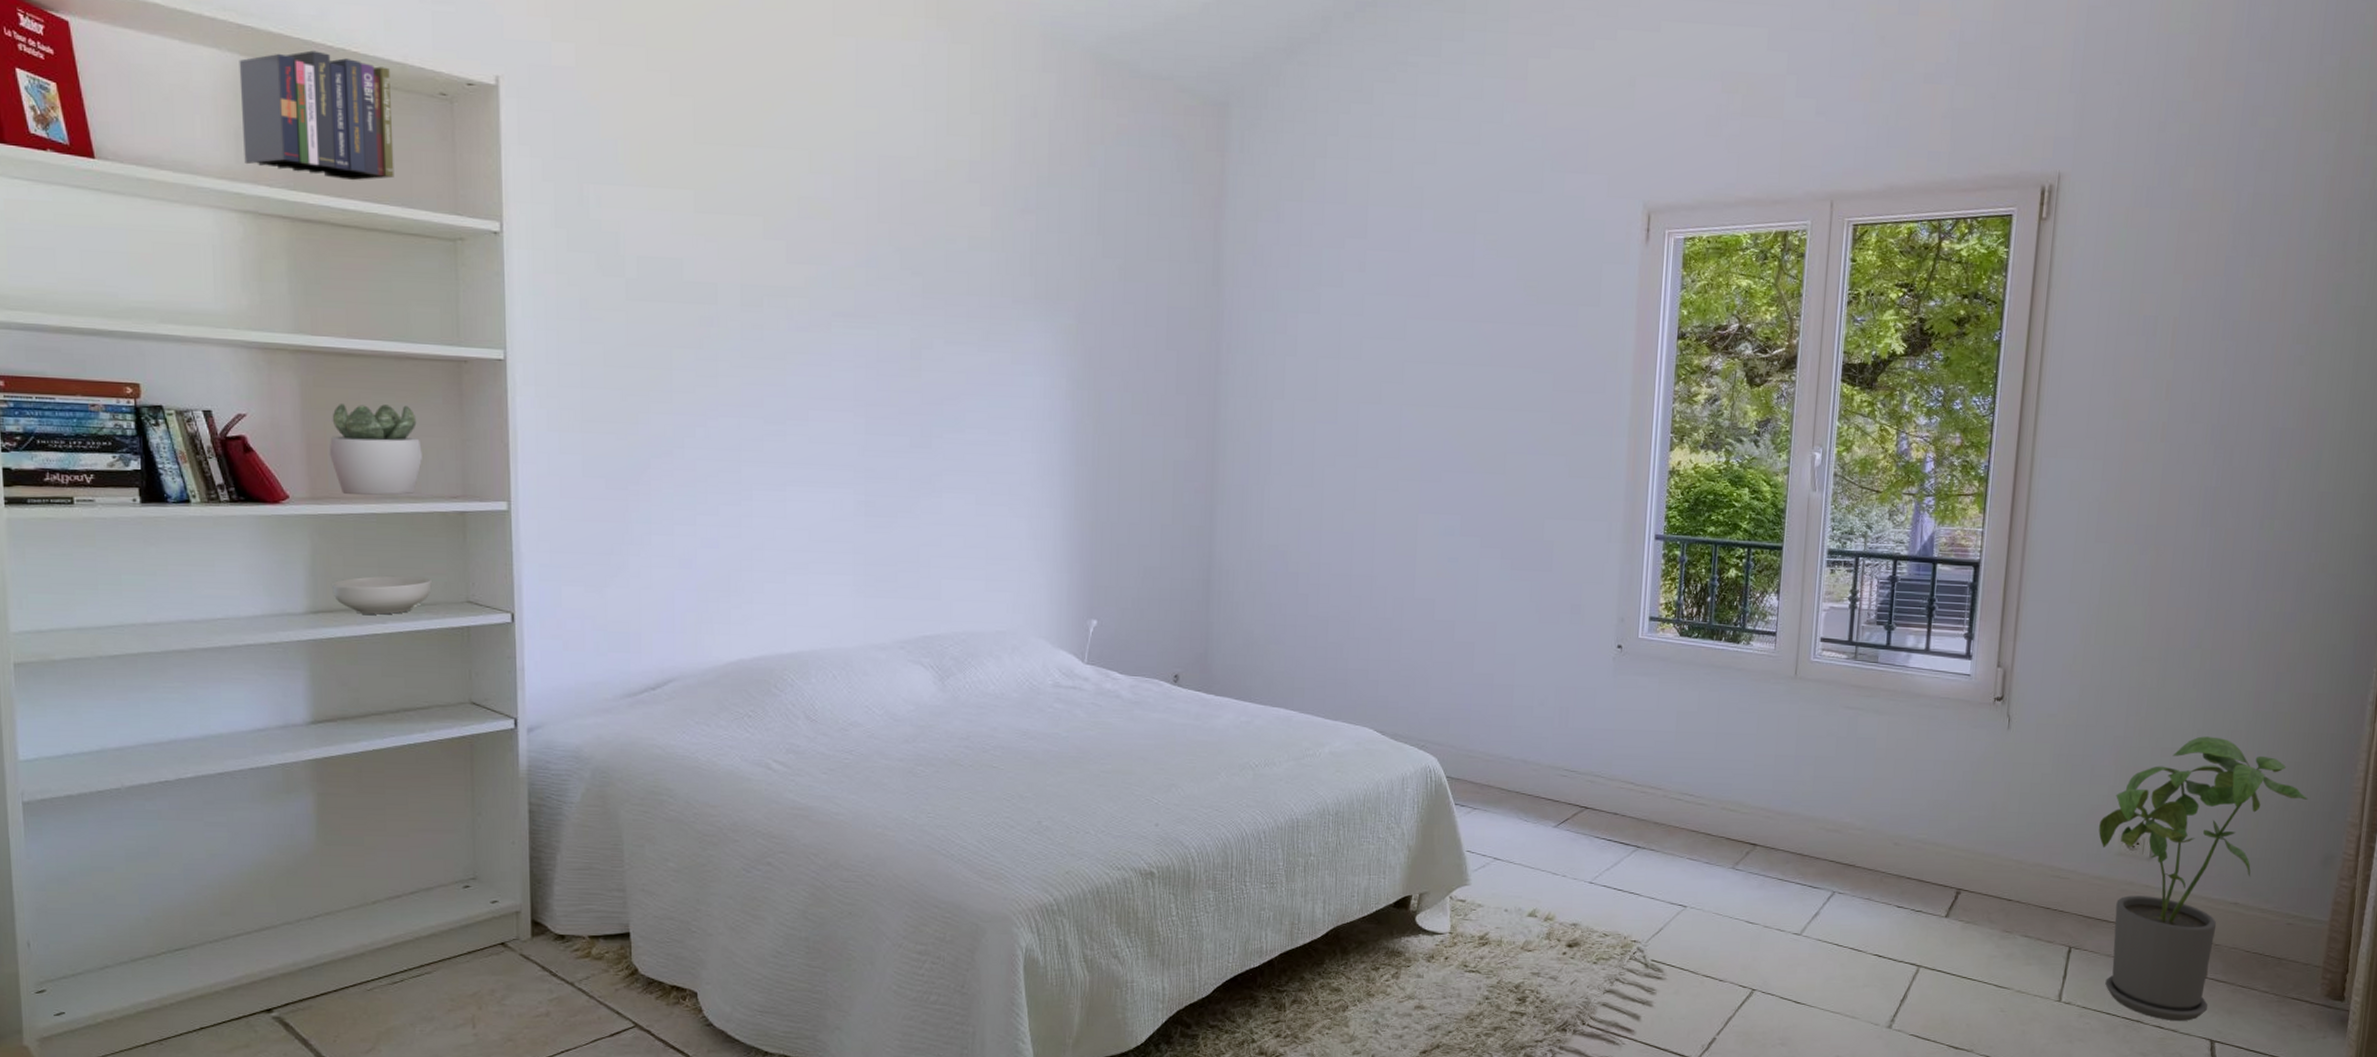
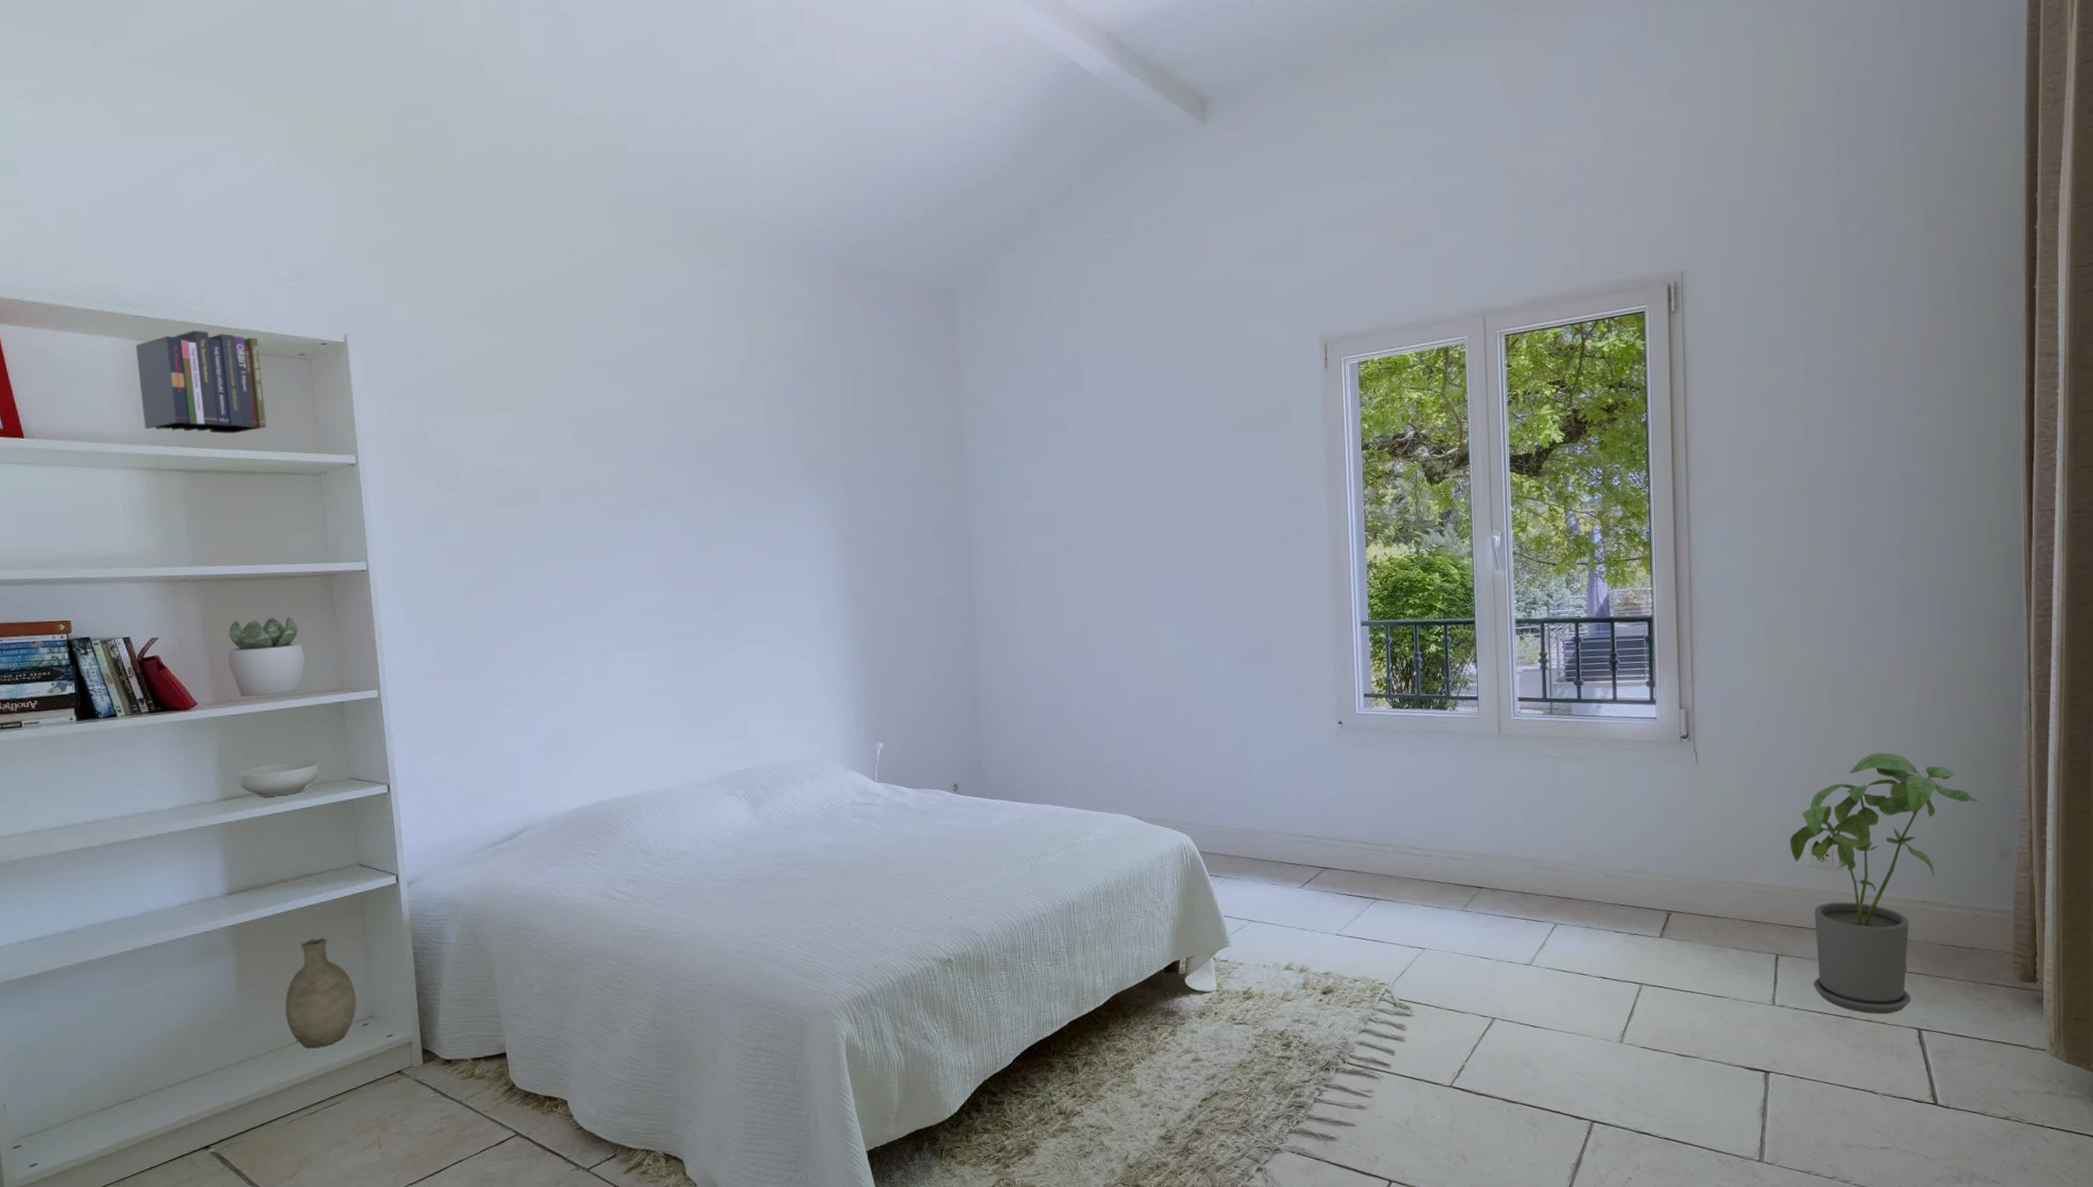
decorative vase: none [372,782,458,908] -> present [284,937,357,1048]

